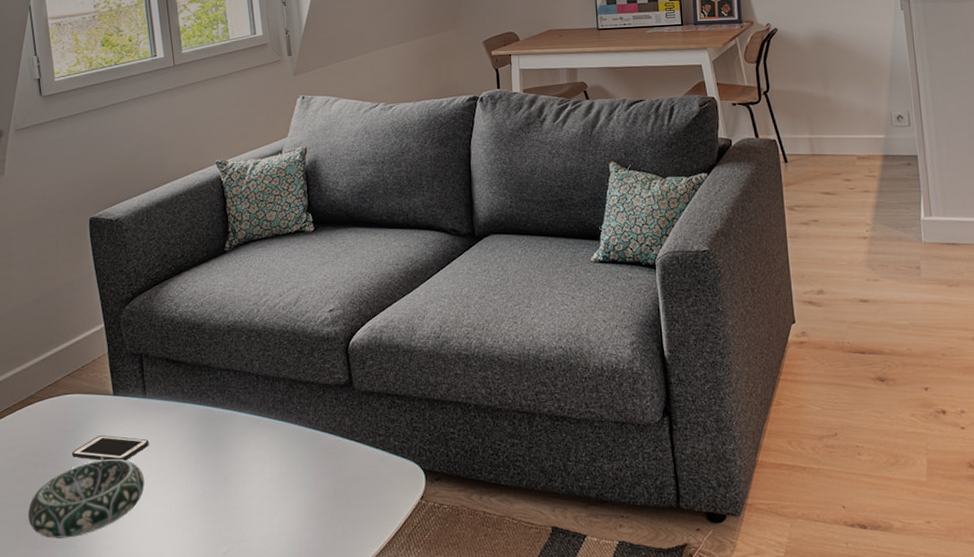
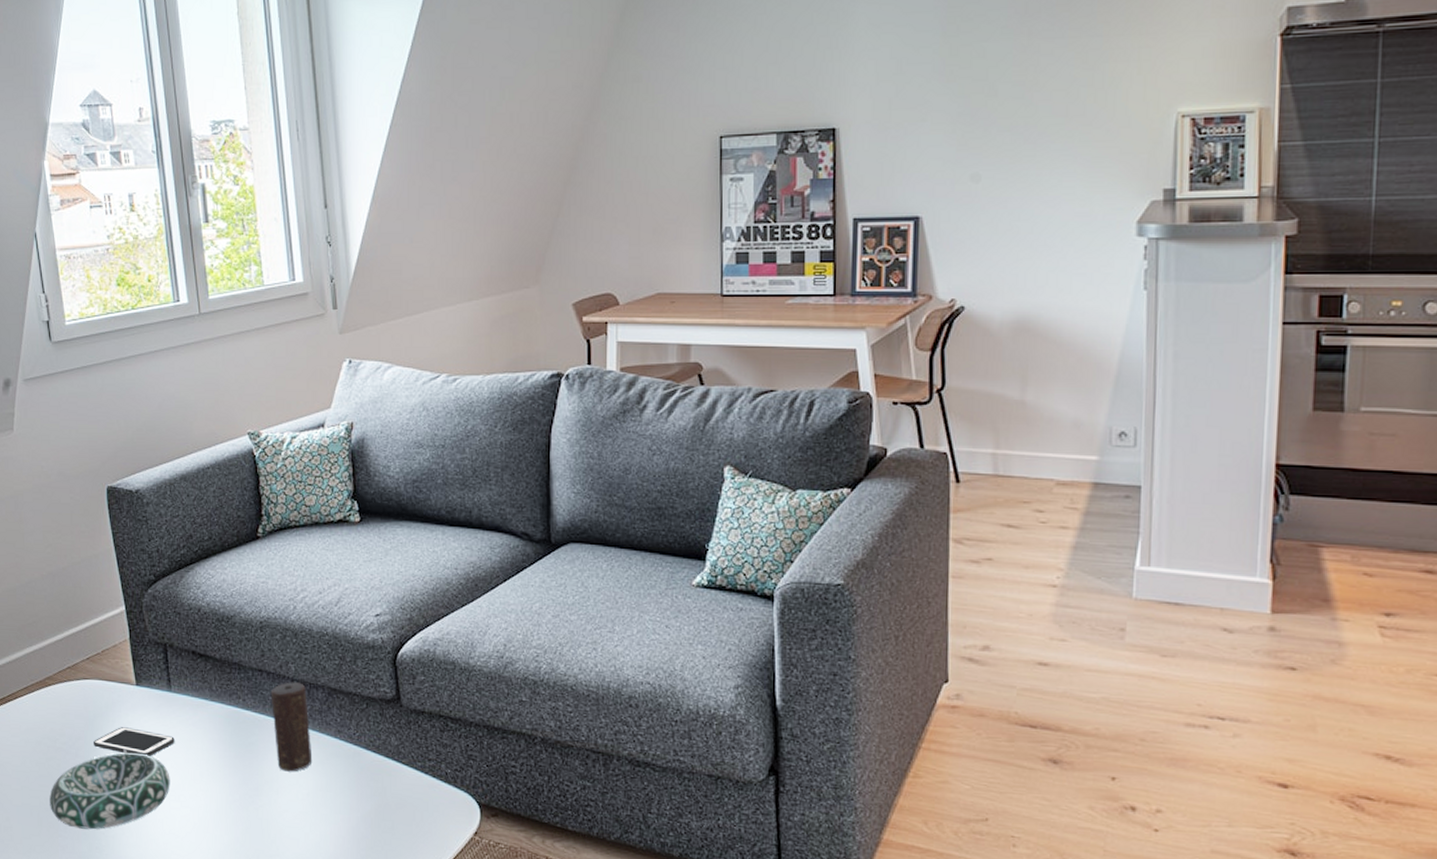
candle: none [237,377,276,461] -> present [270,682,313,772]

